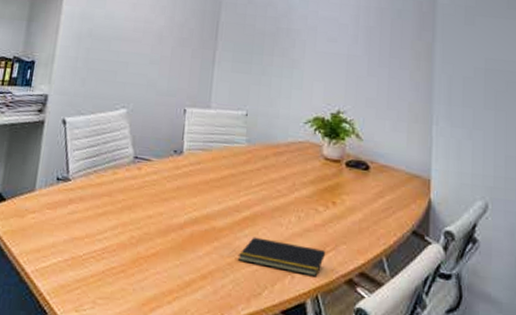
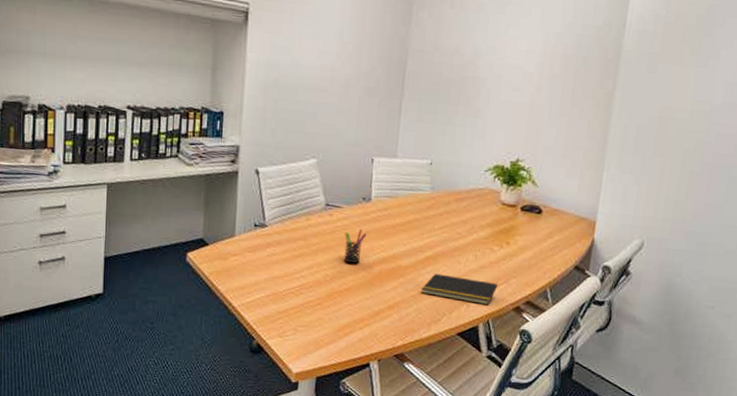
pen holder: none [152,185,178,224] -> present [344,229,367,263]

